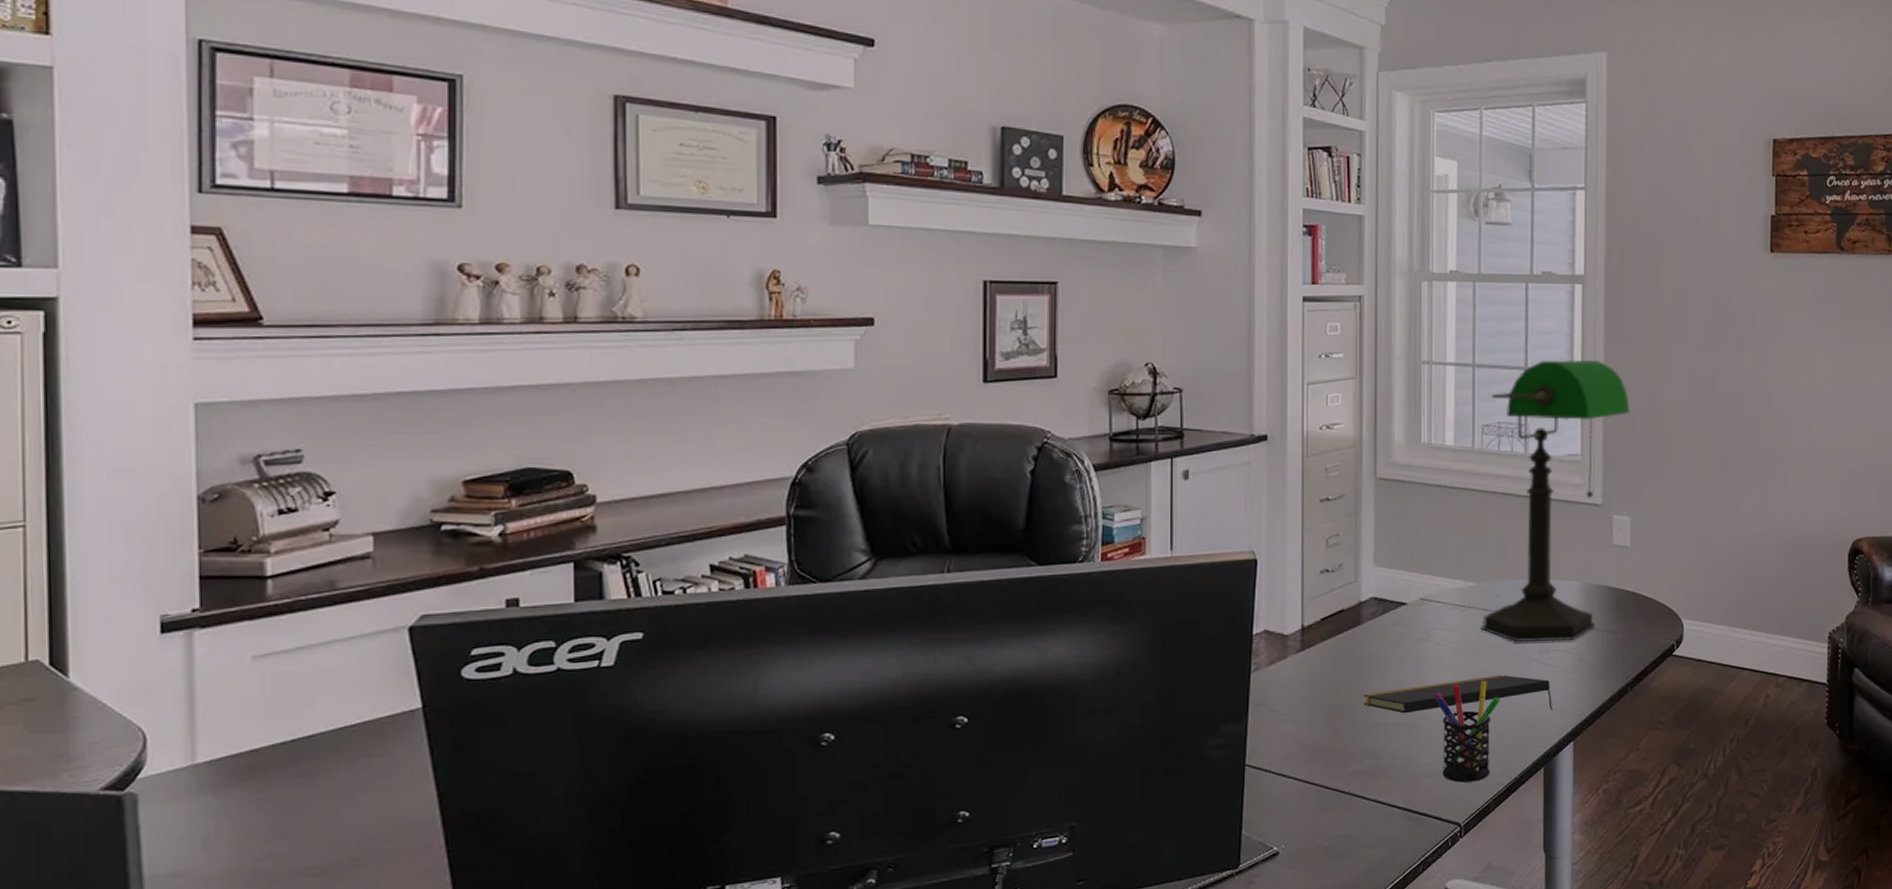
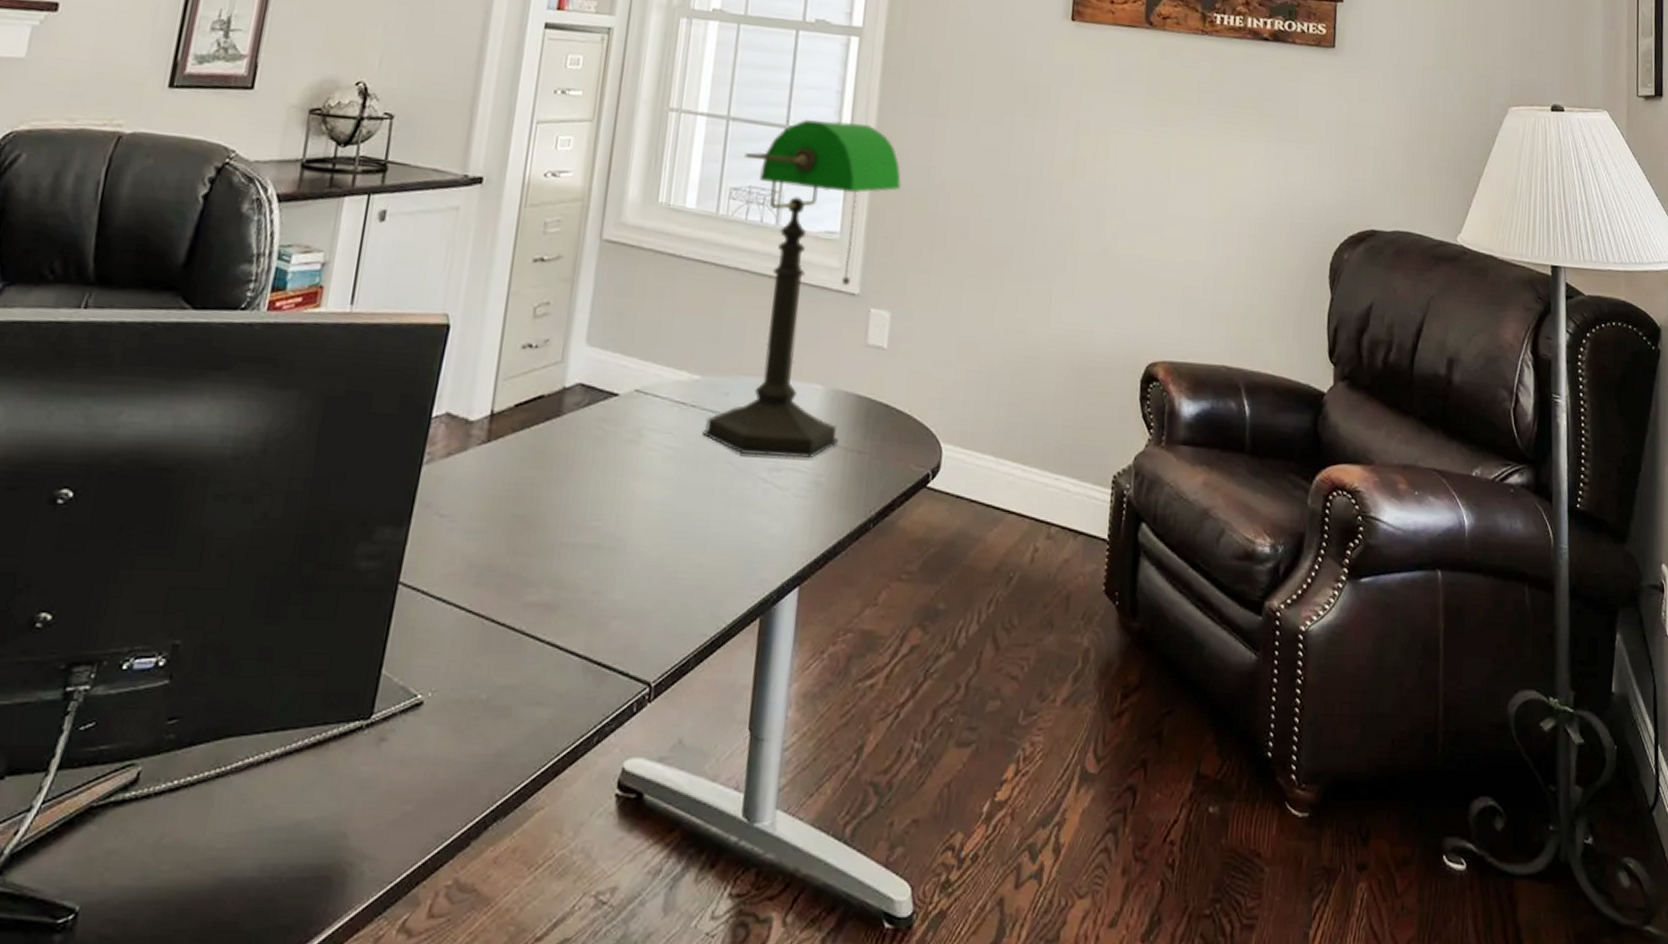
notepad: present [1363,674,1553,714] -> none [553,493,779,545]
pen holder: present [1433,680,1500,783] -> none [635,498,716,630]

